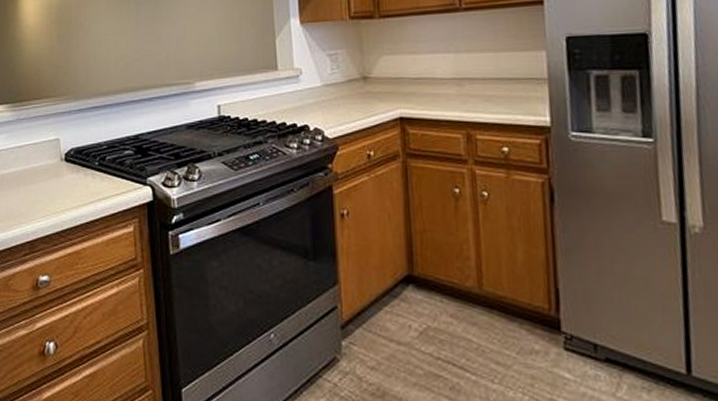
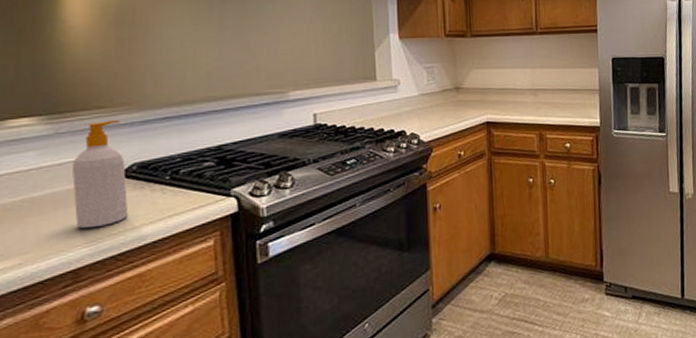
soap bottle: none [28,108,68,205] -> present [71,119,129,229]

